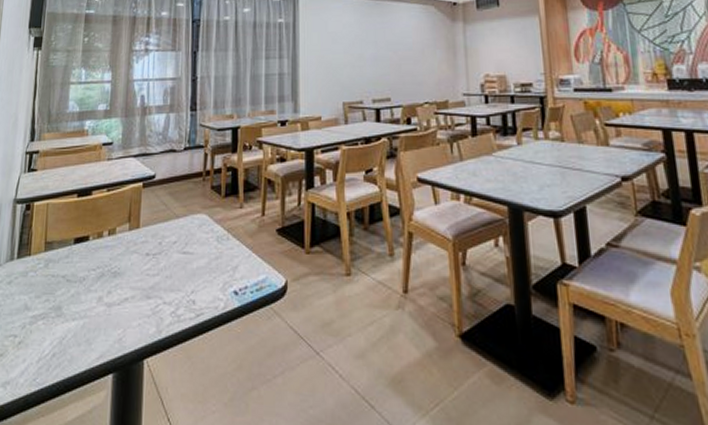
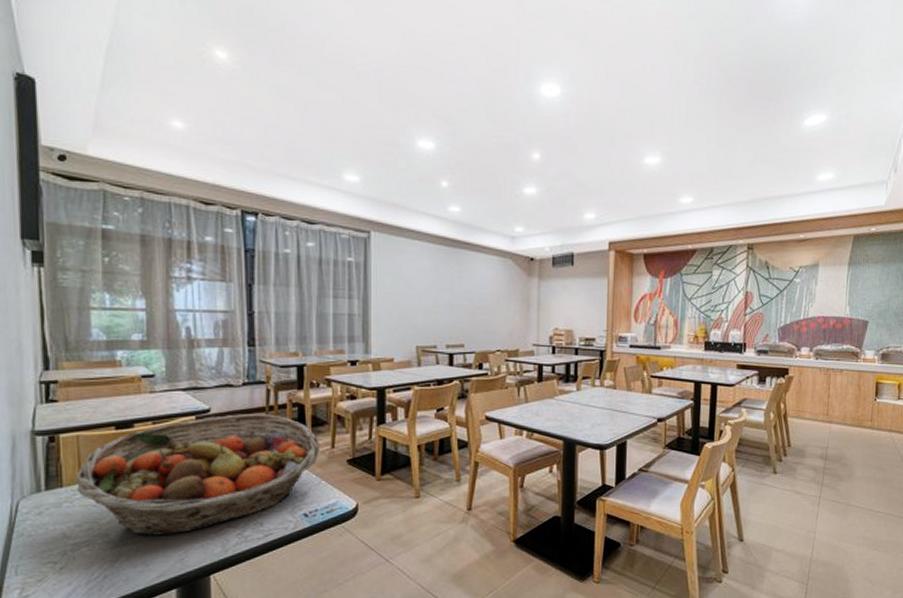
fruit basket: none [41,179,252,311] -> present [76,414,321,536]

